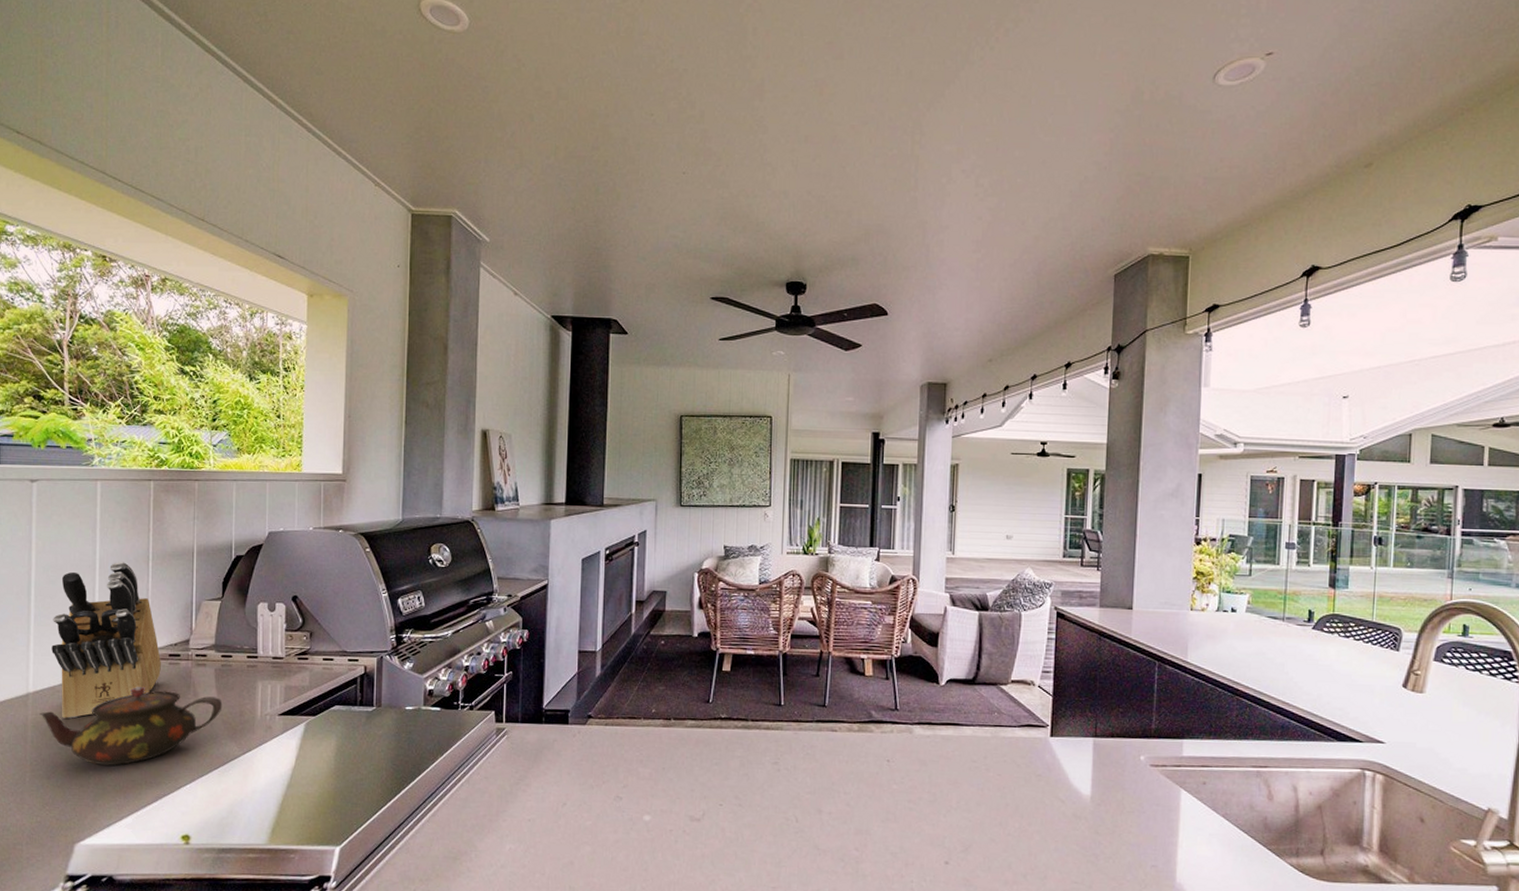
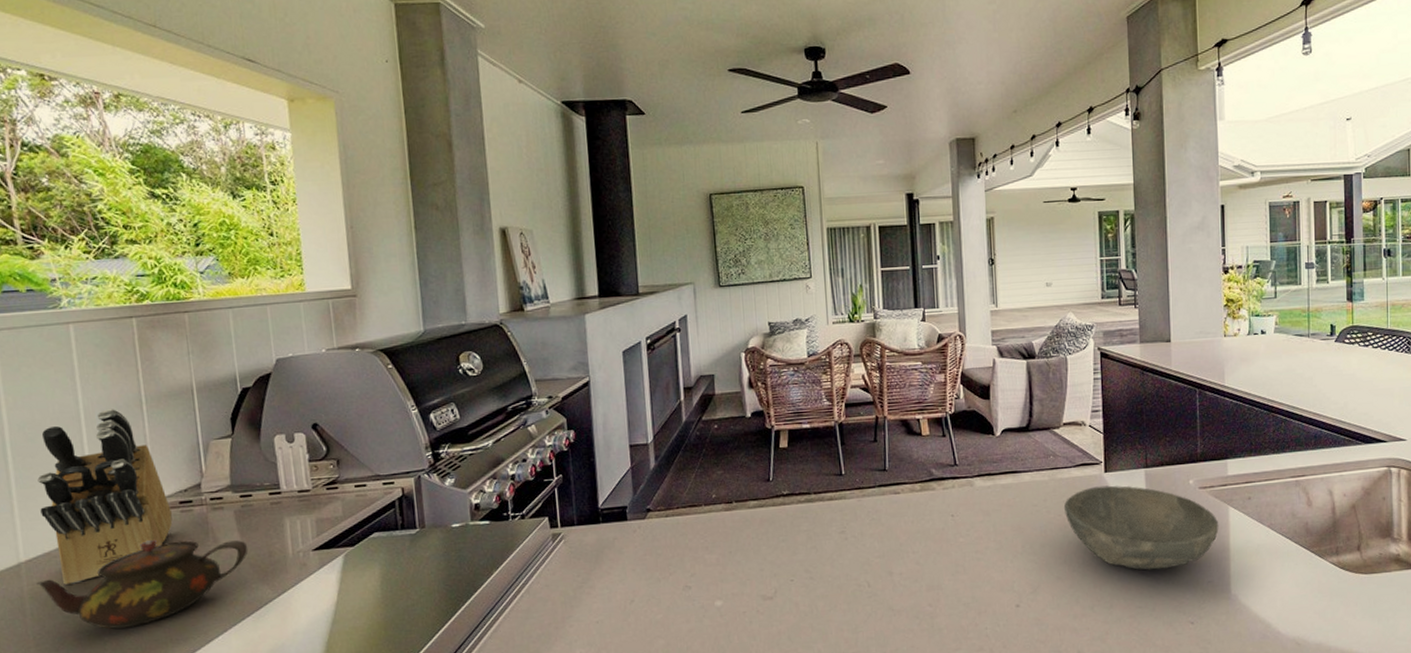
bowl: none [1005,750,1169,846] -> present [1064,485,1219,570]

